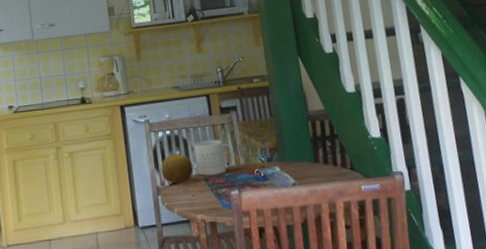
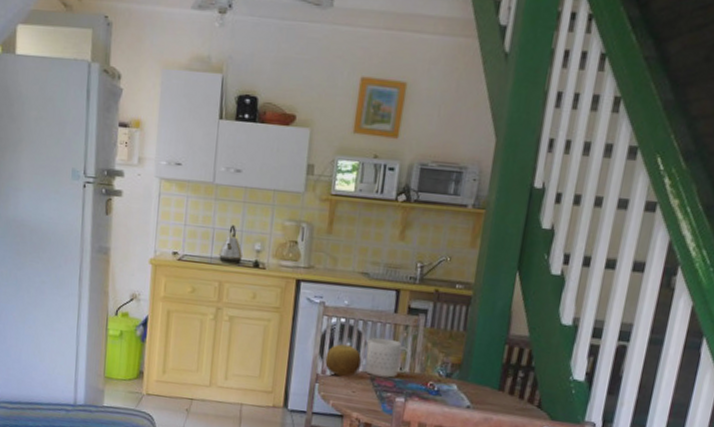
kettle: none [48,71,71,106] -> present [218,225,243,265]

